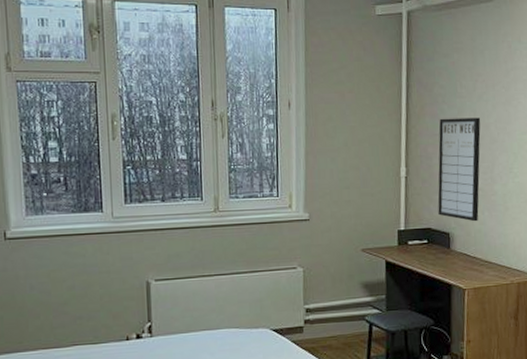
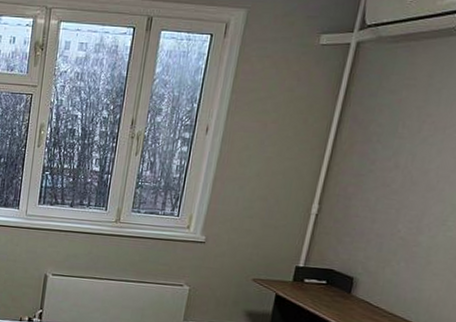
writing board: present [437,117,481,222] -> none [345,158,420,271]

